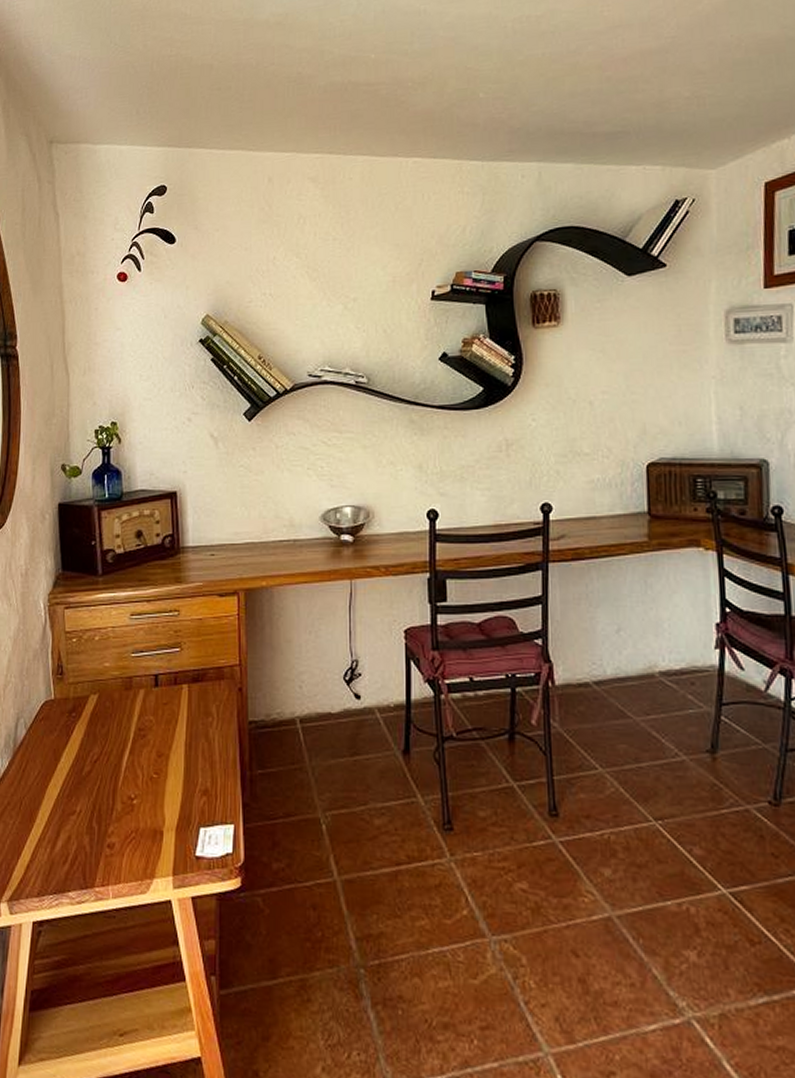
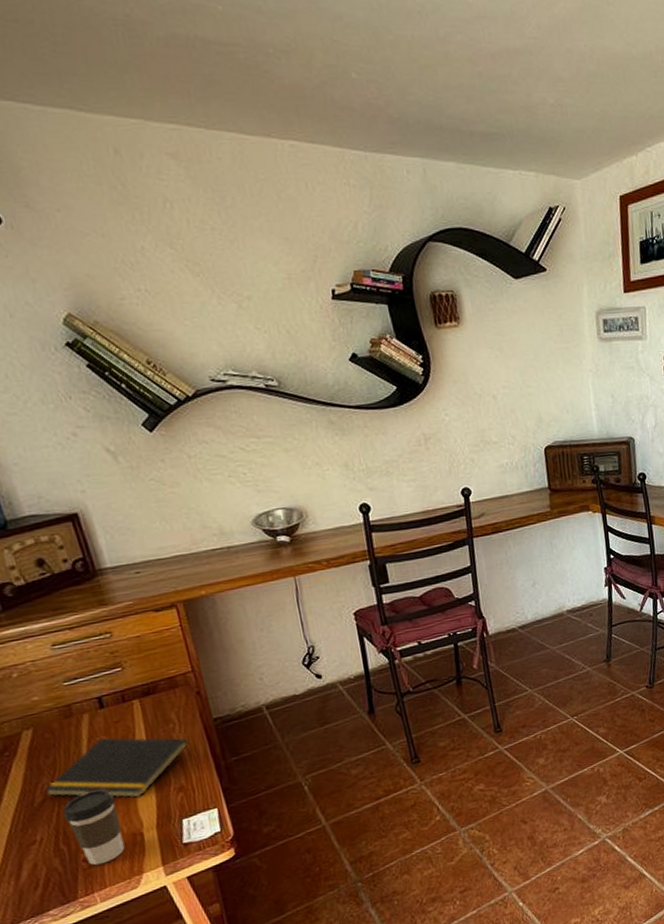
notepad: none [93,718,222,790] -> present [44,737,189,799]
coffee cup: none [102,771,147,856] -> present [62,788,125,866]

